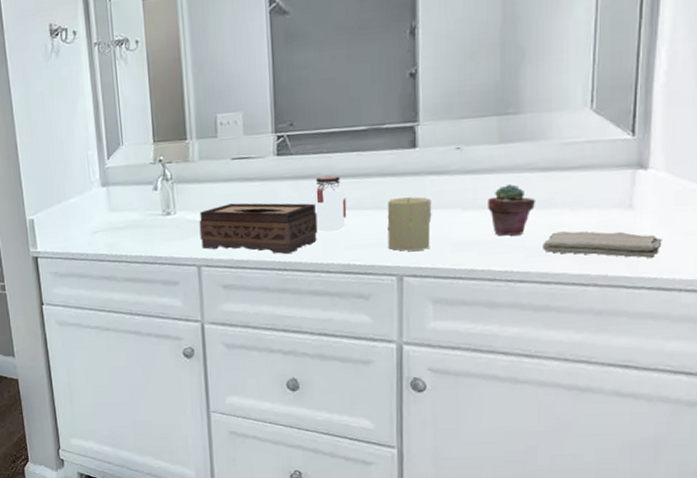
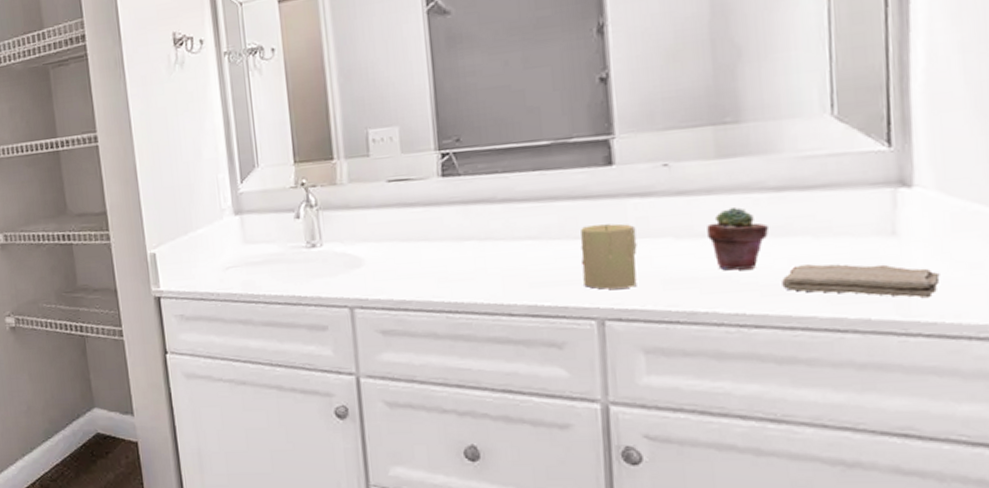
tissue box: present [199,203,318,255] -> none [350,232,495,294]
jar: present [312,176,347,232] -> none [486,200,531,267]

